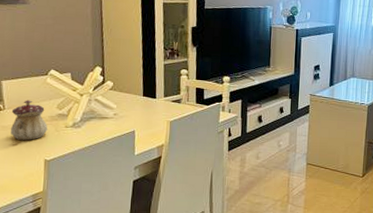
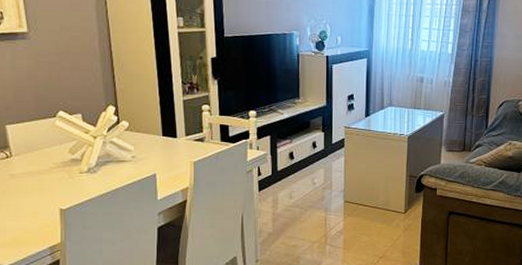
teapot: present [10,100,48,140] -> none [19,145,60,189]

